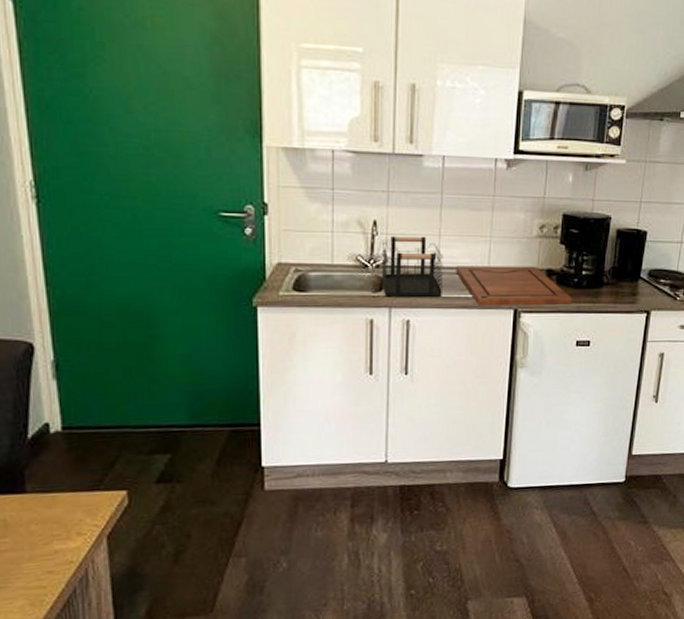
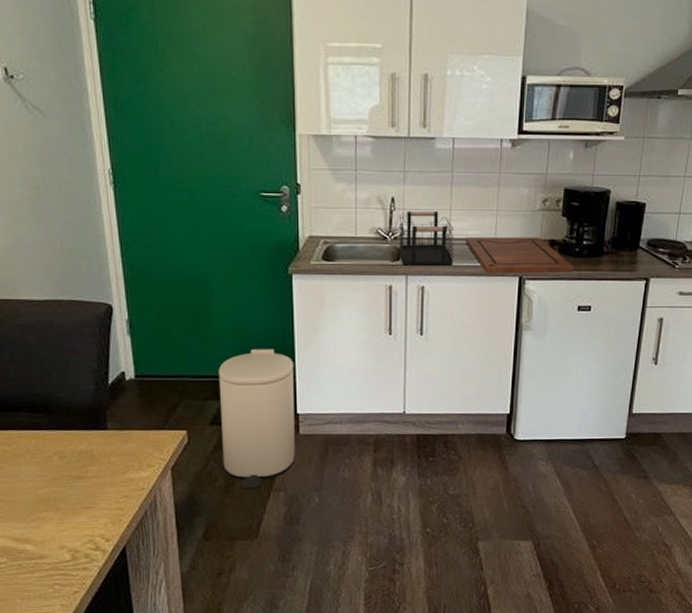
pedal bin: none [166,393,259,557] -> present [218,349,295,490]

